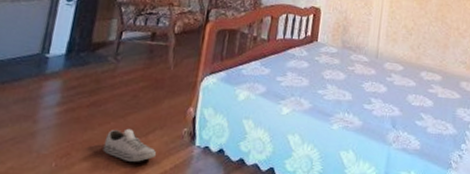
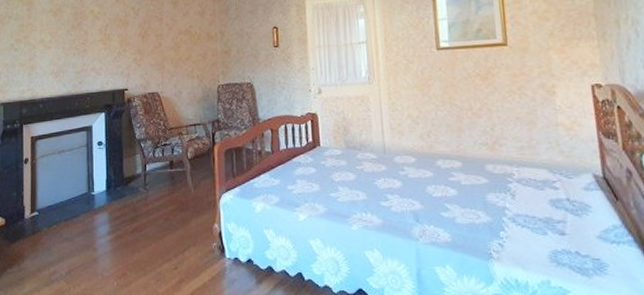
shoe: present [103,128,156,162] -> none [150,248,194,277]

